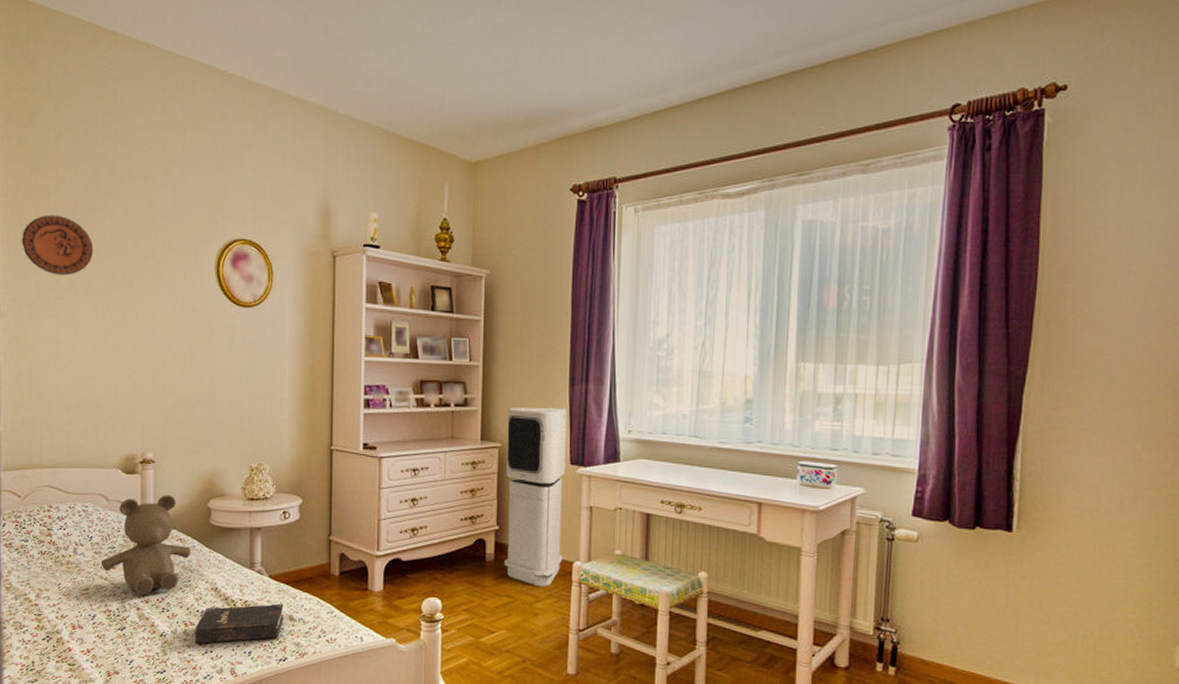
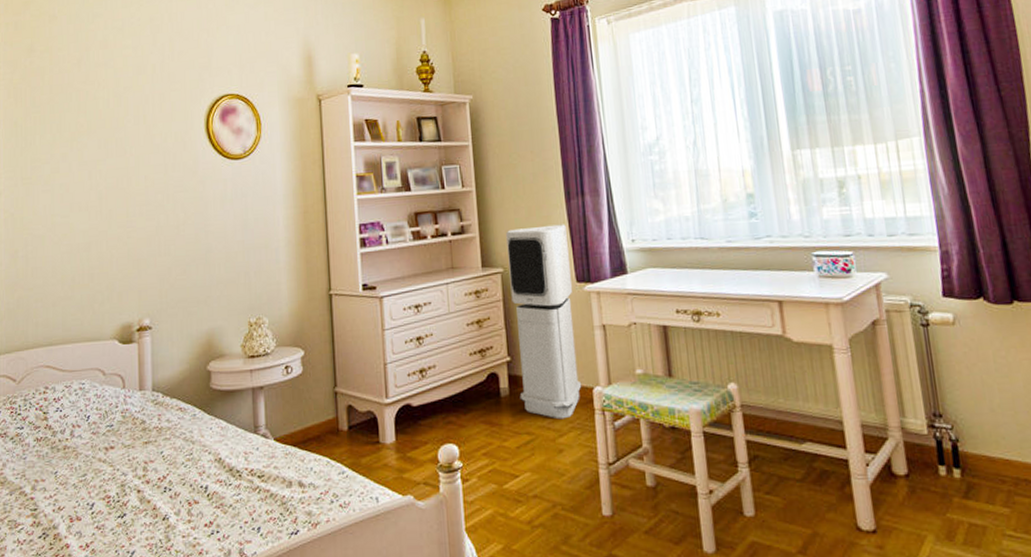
decorative plate: present [22,215,94,276] -> none [18,92,87,150]
teddy bear: present [101,495,191,595] -> none [99,362,192,475]
hardback book: present [195,603,284,644] -> none [199,468,293,525]

